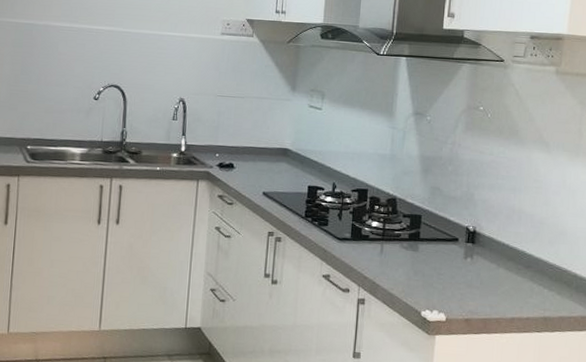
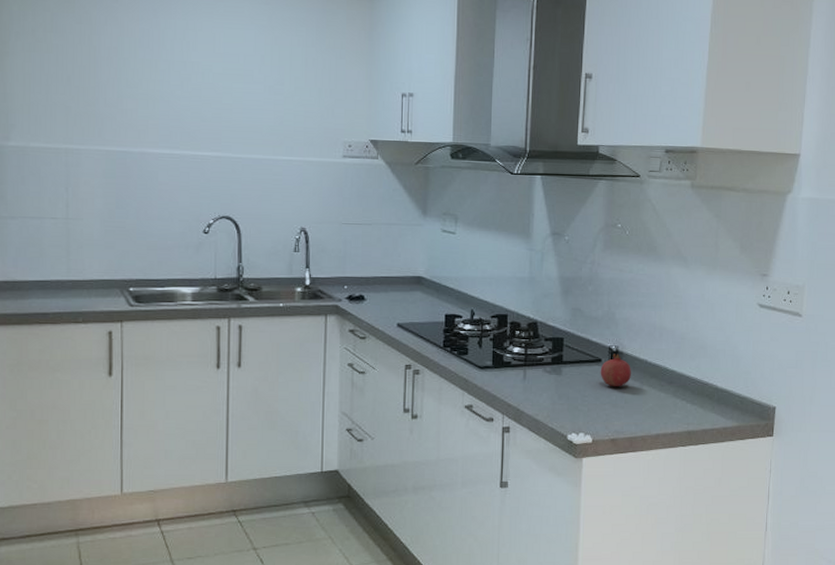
fruit: none [456,234,488,268] -> present [600,354,631,387]

